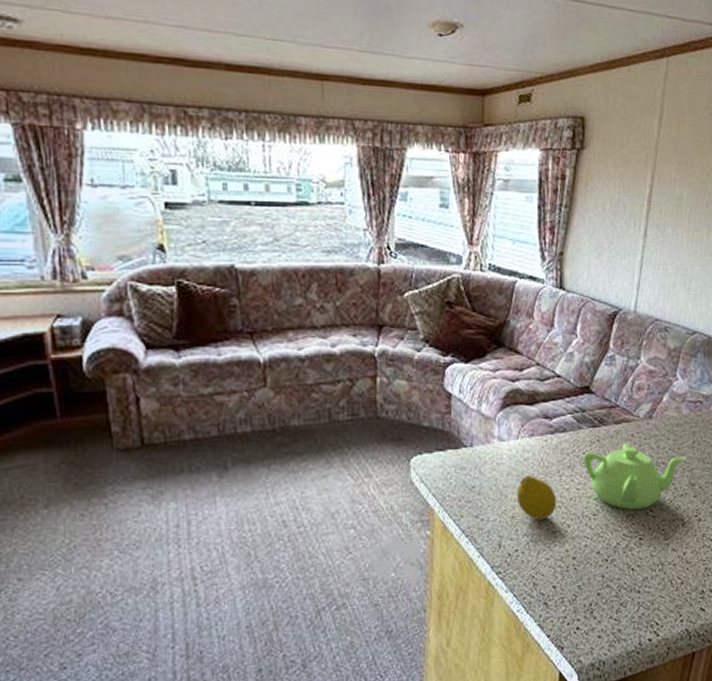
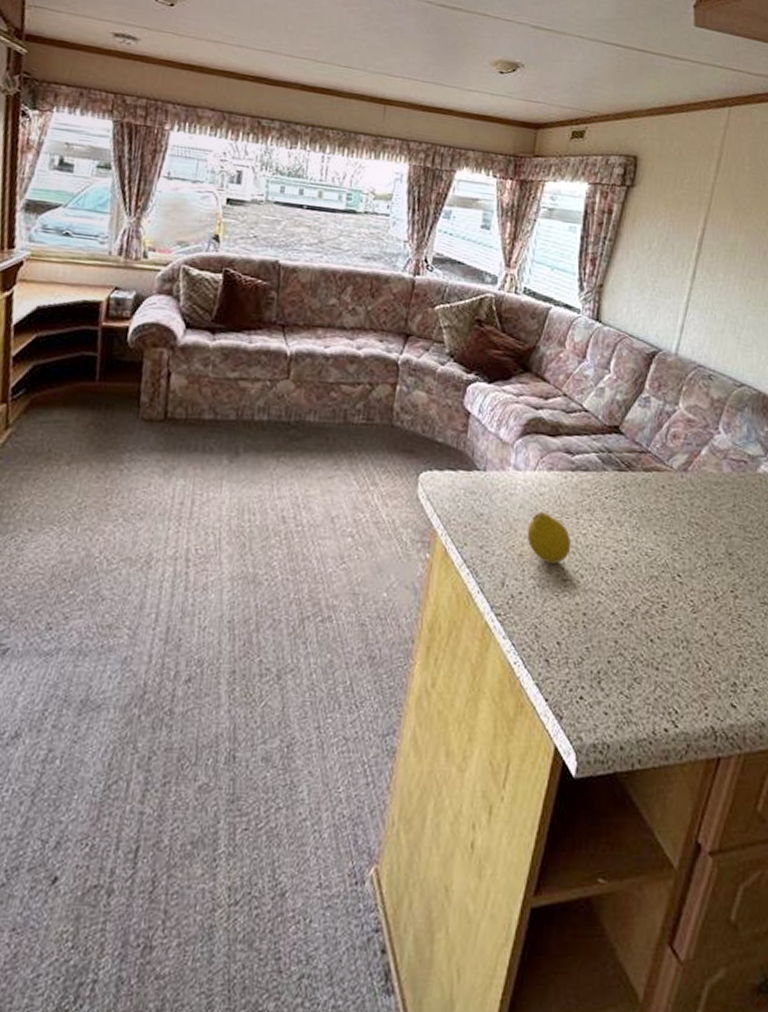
teapot: present [583,442,686,510] -> none [605,493,724,573]

